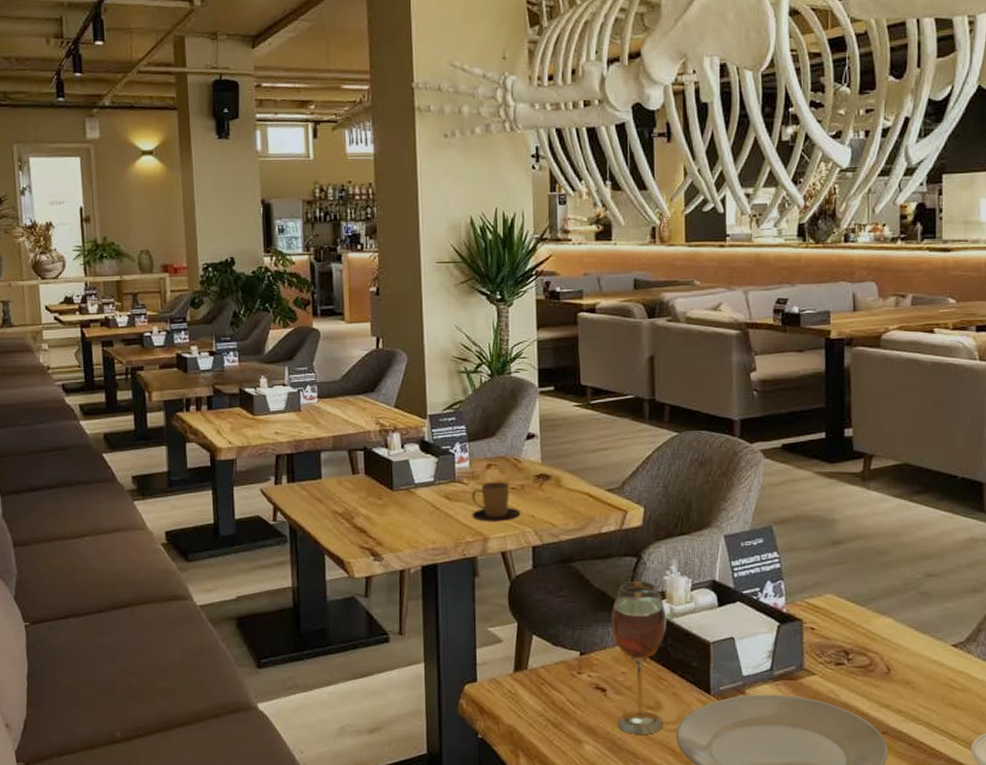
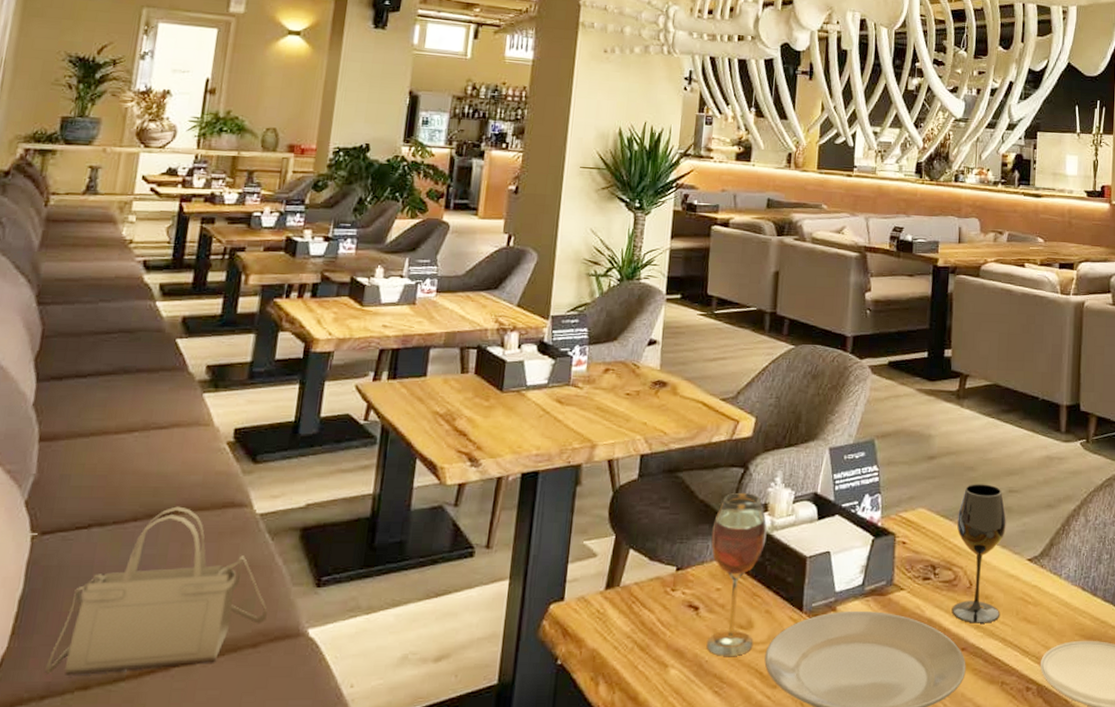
handbag: none [58,600,221,738] -> present [45,506,267,675]
cup: present [471,481,521,522] -> none [582,386,633,428]
wineglass: none [869,568,925,708] -> present [951,484,1007,623]

